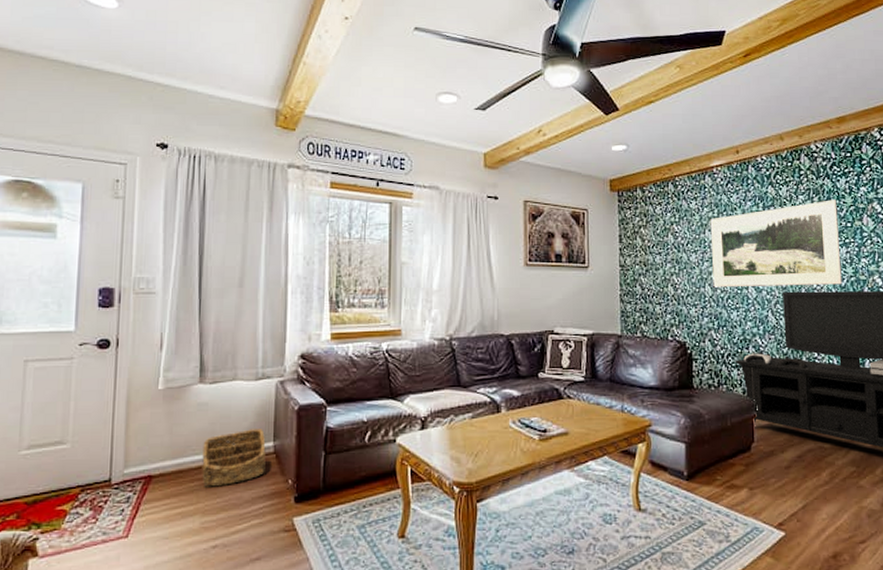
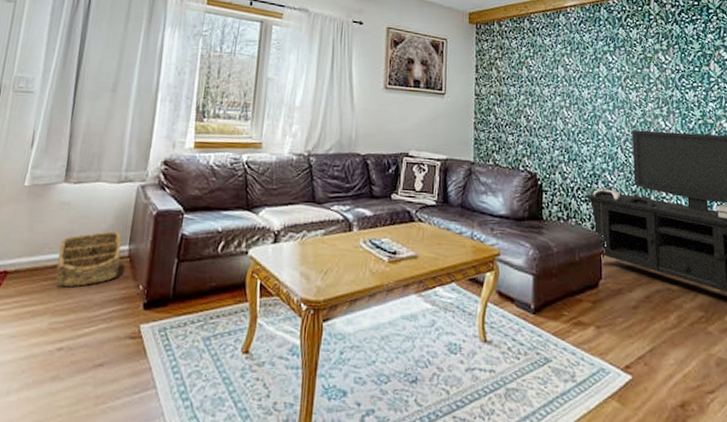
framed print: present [710,200,842,287] -> none [563,44,690,127]

